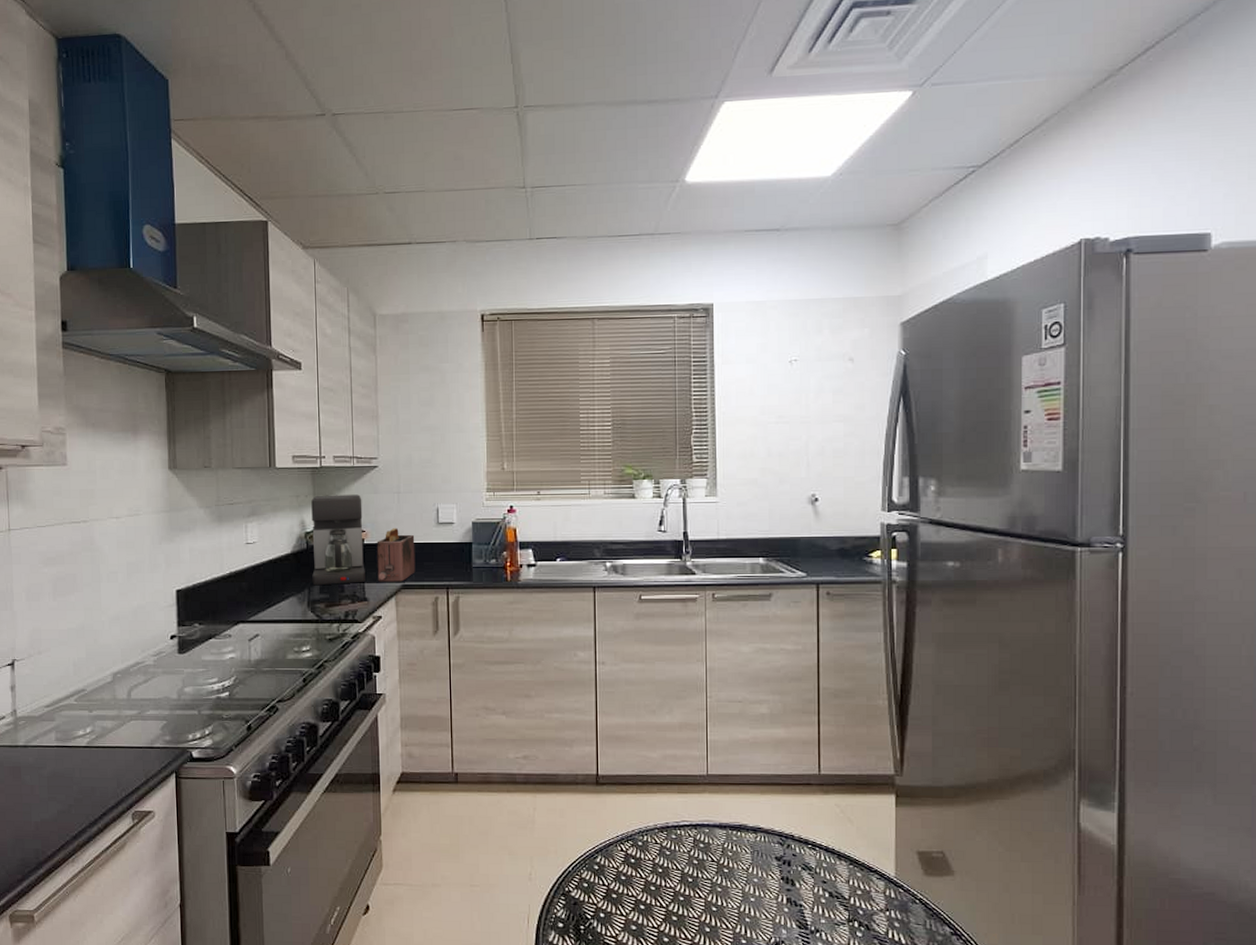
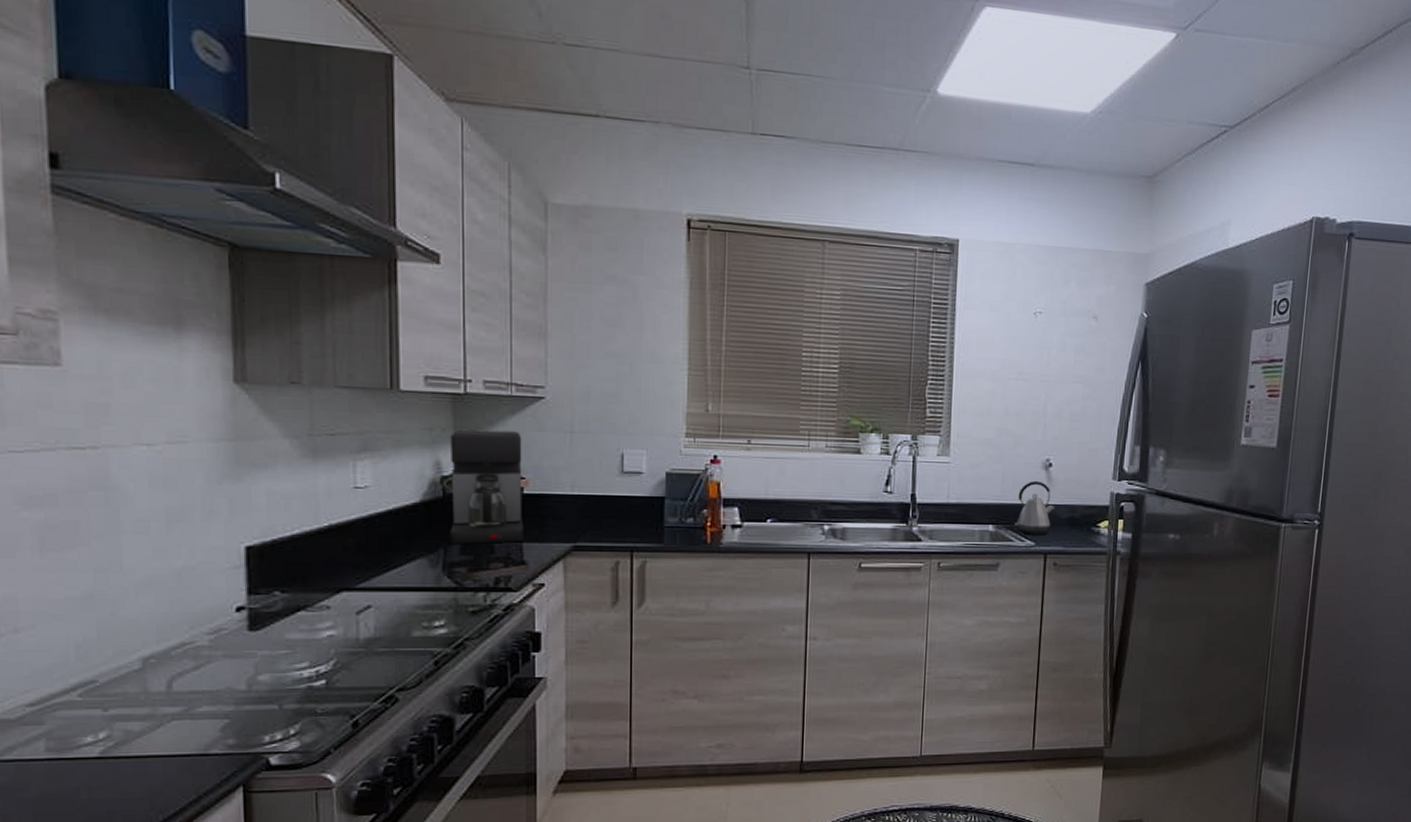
toaster: present [376,528,416,582] -> none [540,476,592,542]
kettle: none [783,515,825,566] -> present [1014,480,1056,535]

